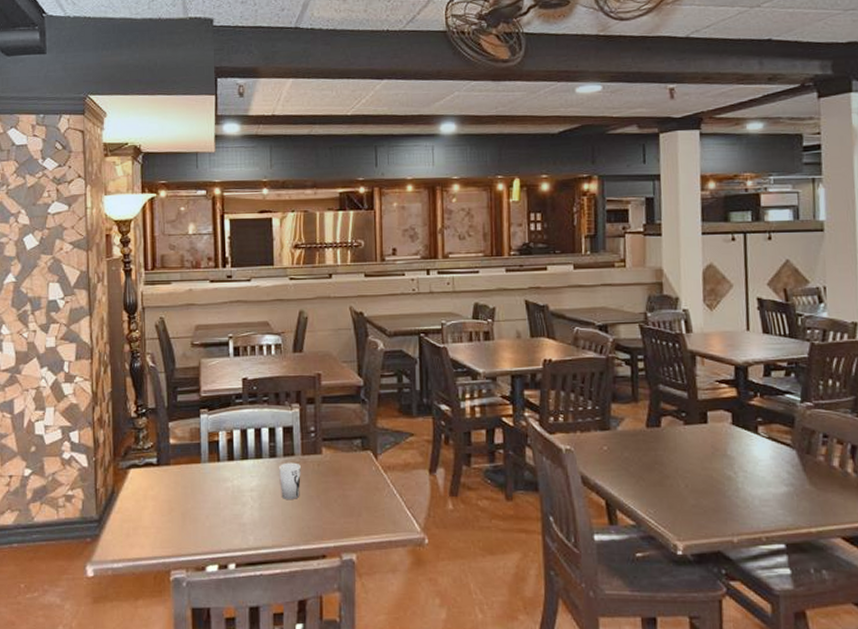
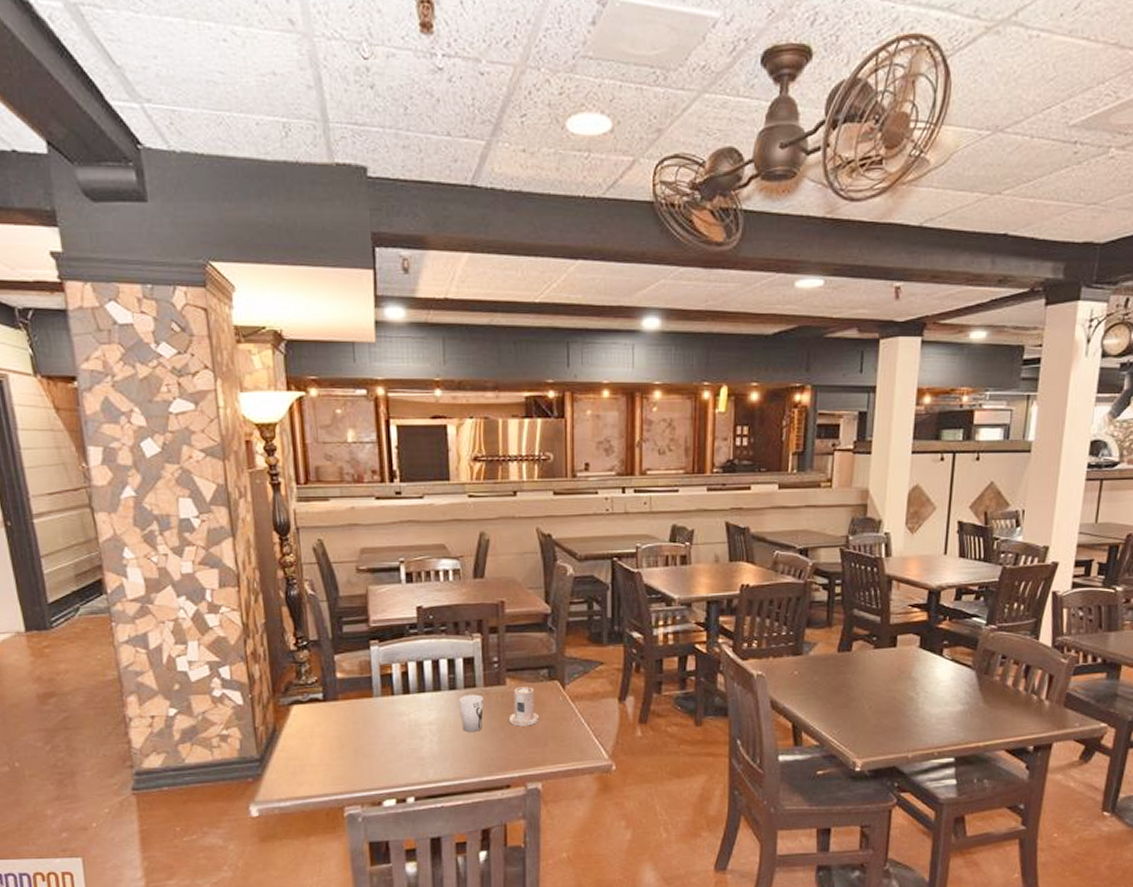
candle: none [324,455,353,496] -> present [508,685,539,727]

